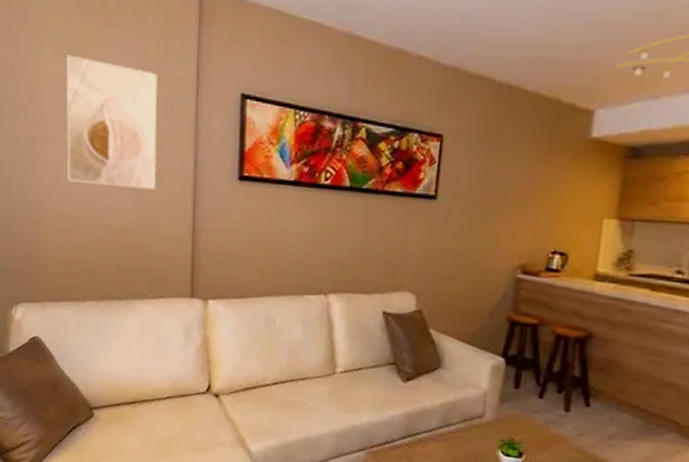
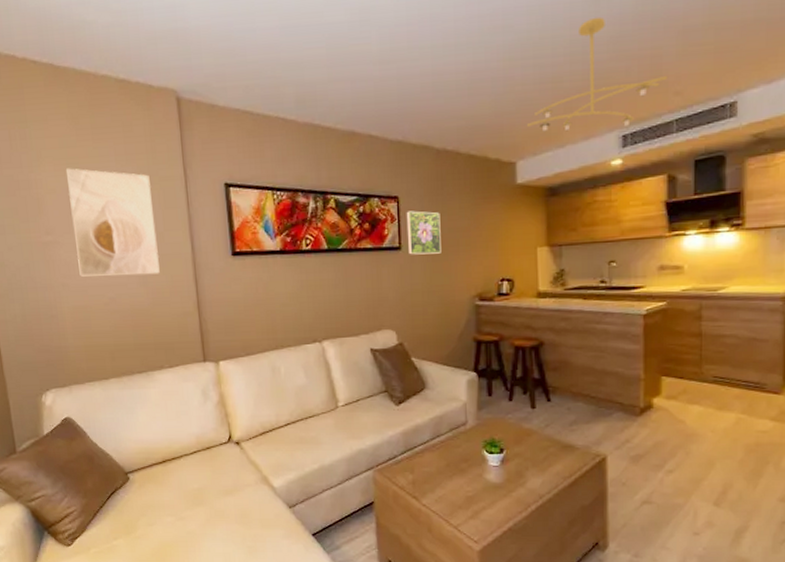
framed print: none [444,154,490,210] -> present [406,211,441,255]

